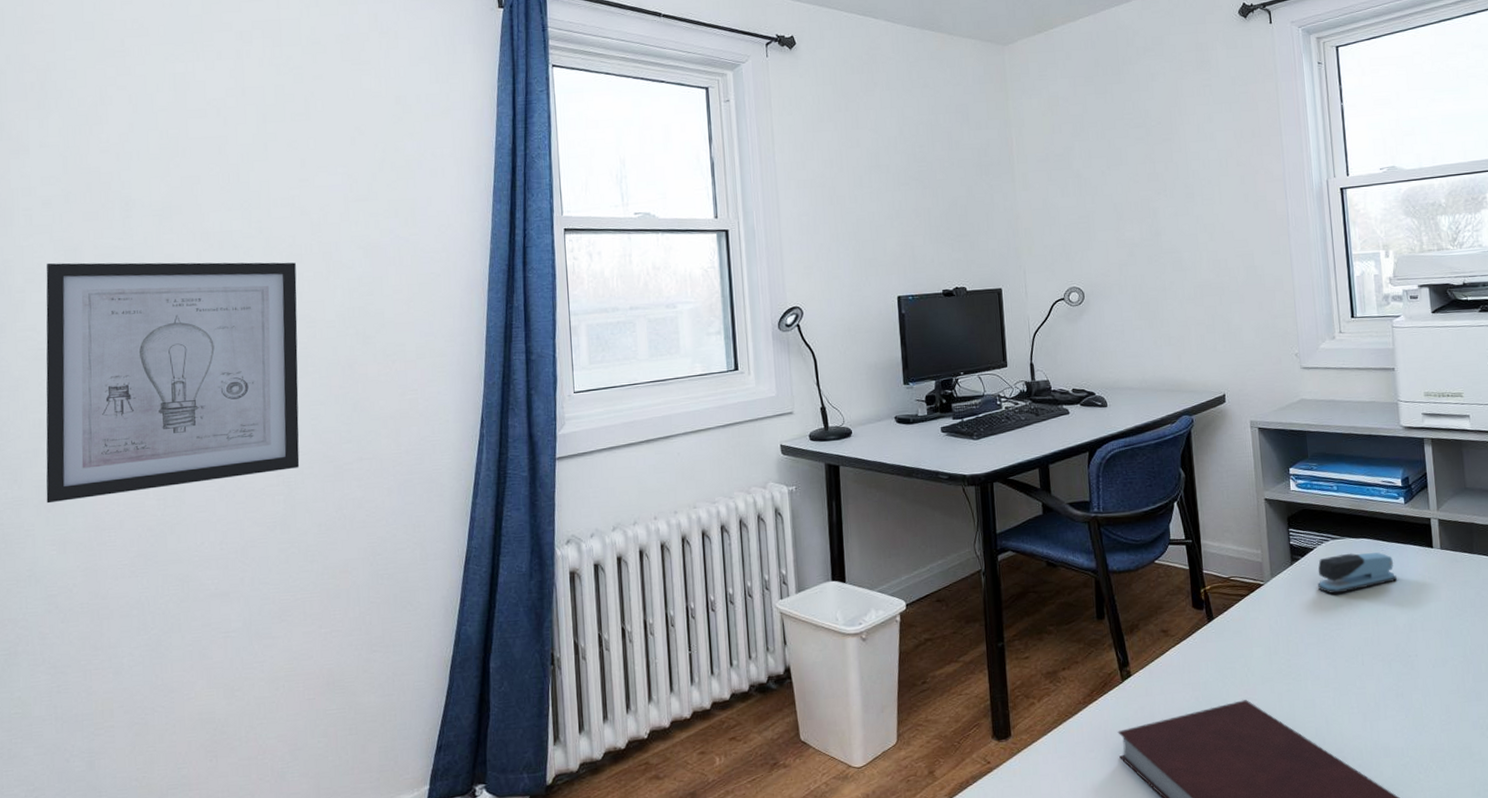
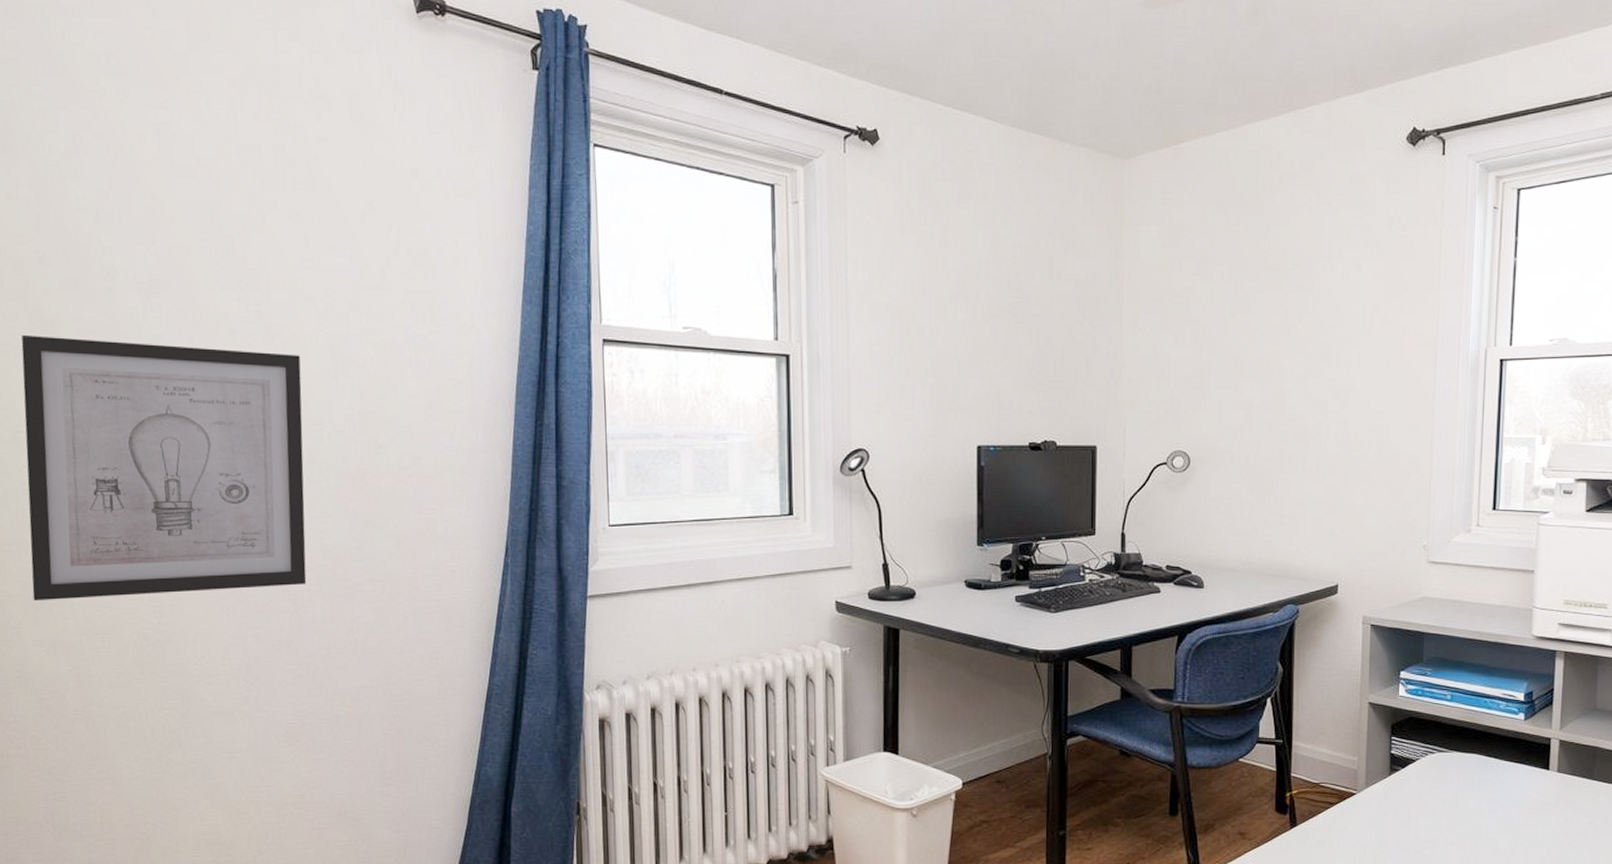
stapler: present [1318,552,1397,594] -> none [1416,768,1504,810]

